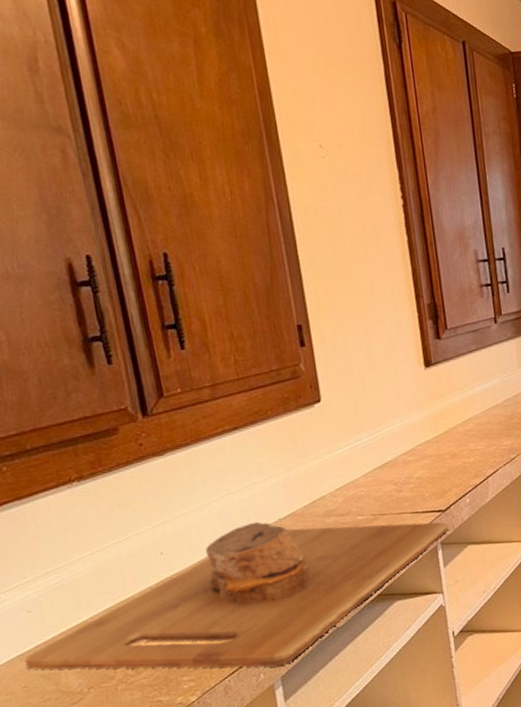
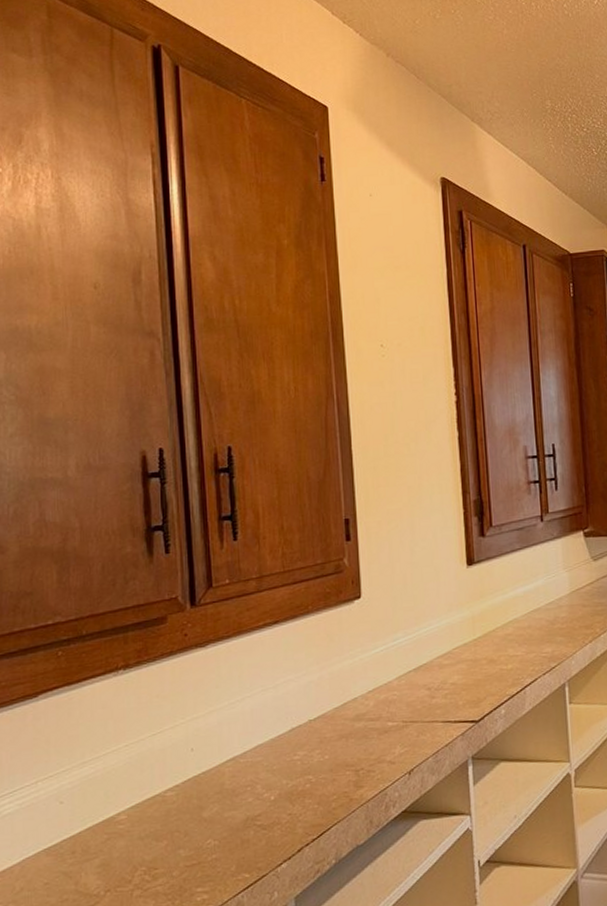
cutting board: present [25,521,450,670] -> none [51,721,482,886]

